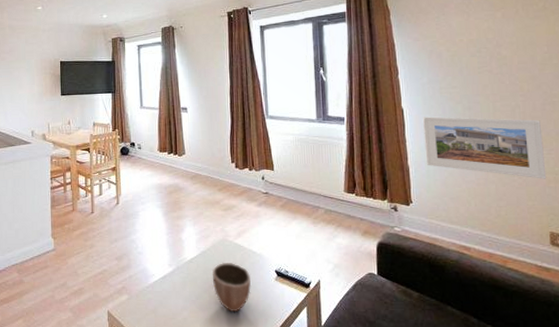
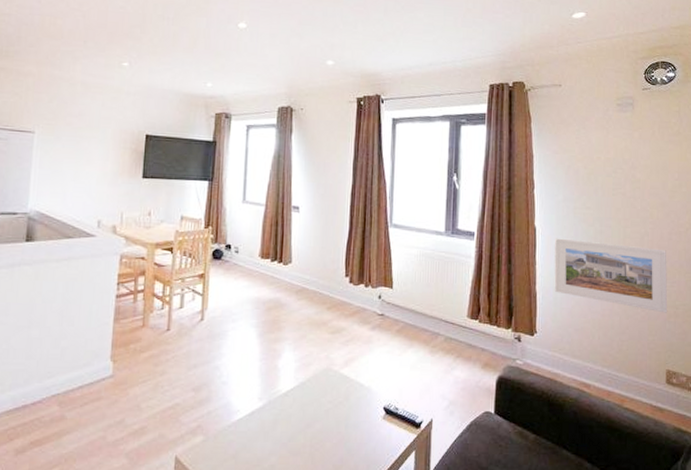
decorative bowl: present [212,262,252,313] -> none [310,396,355,458]

